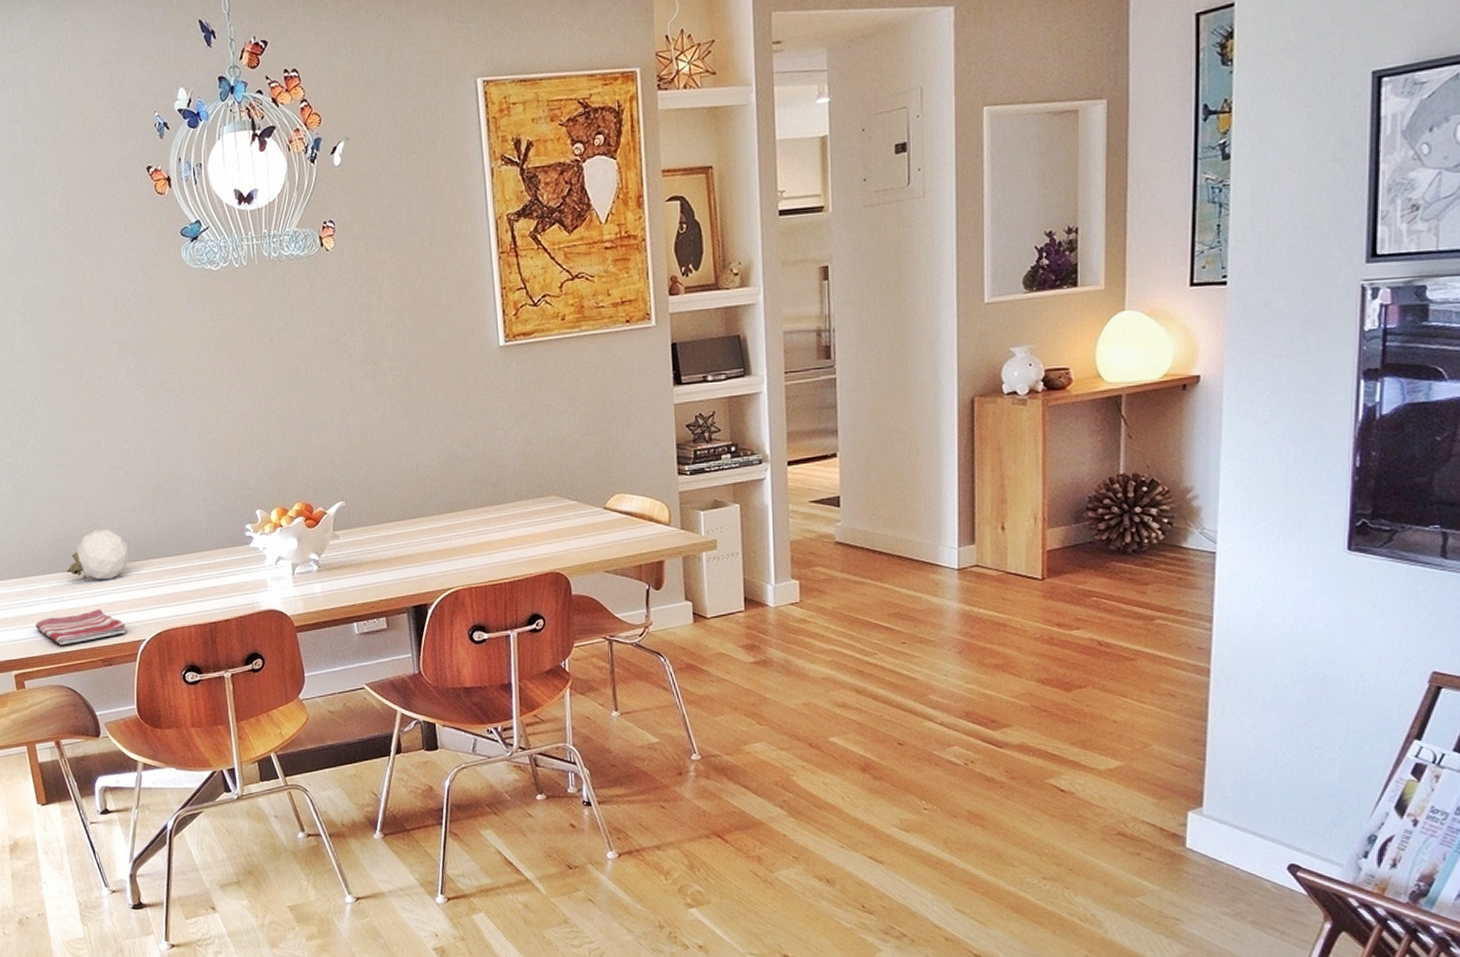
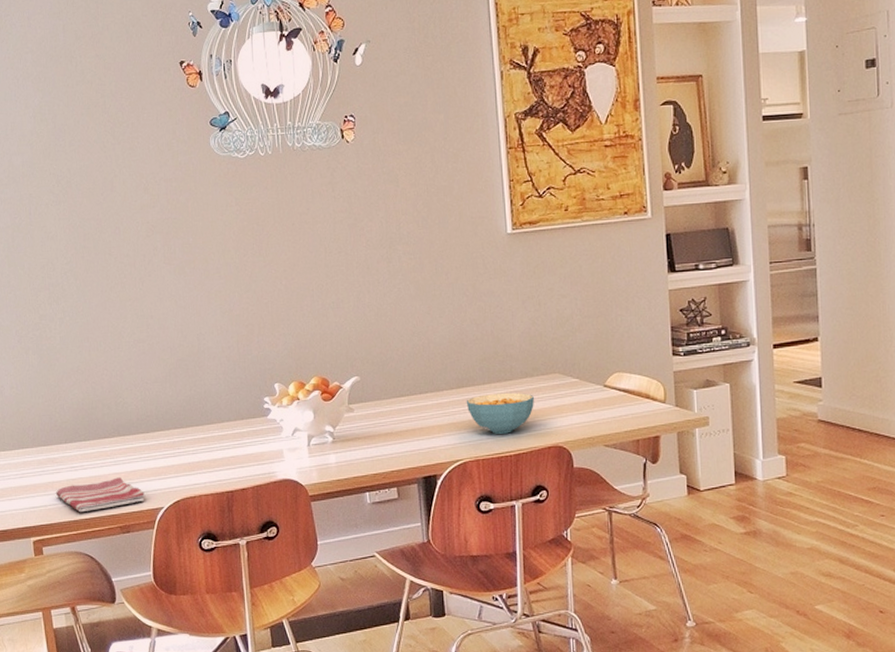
decorative egg: present [63,529,130,582] -> none [86,400,151,451]
cereal bowl: none [457,516,531,561] -> present [466,392,535,434]

